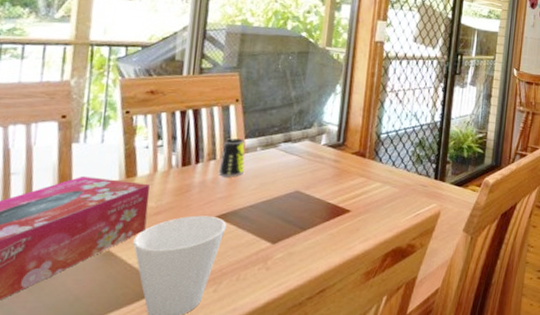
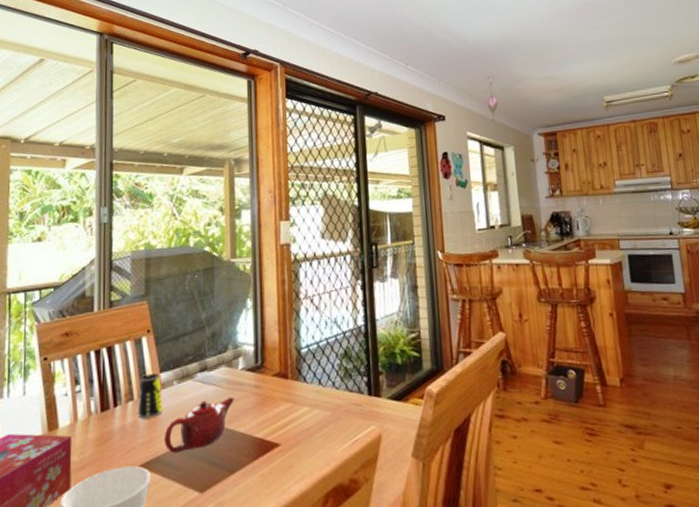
teapot: none [242,166,315,209] -> present [164,396,235,454]

